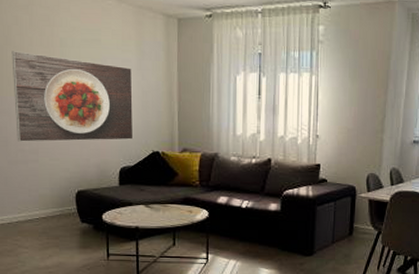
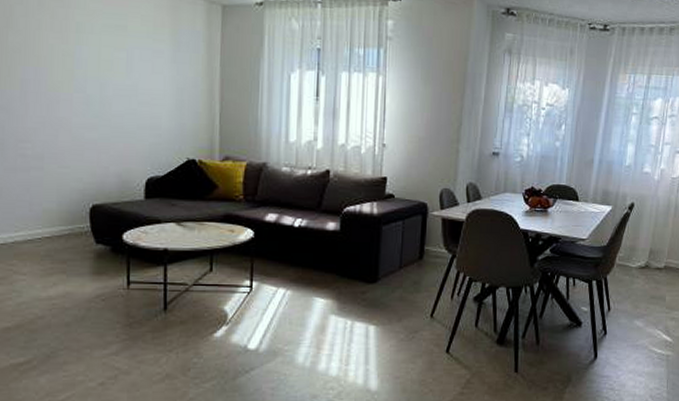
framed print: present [11,51,134,142] -> none [13,35,165,146]

